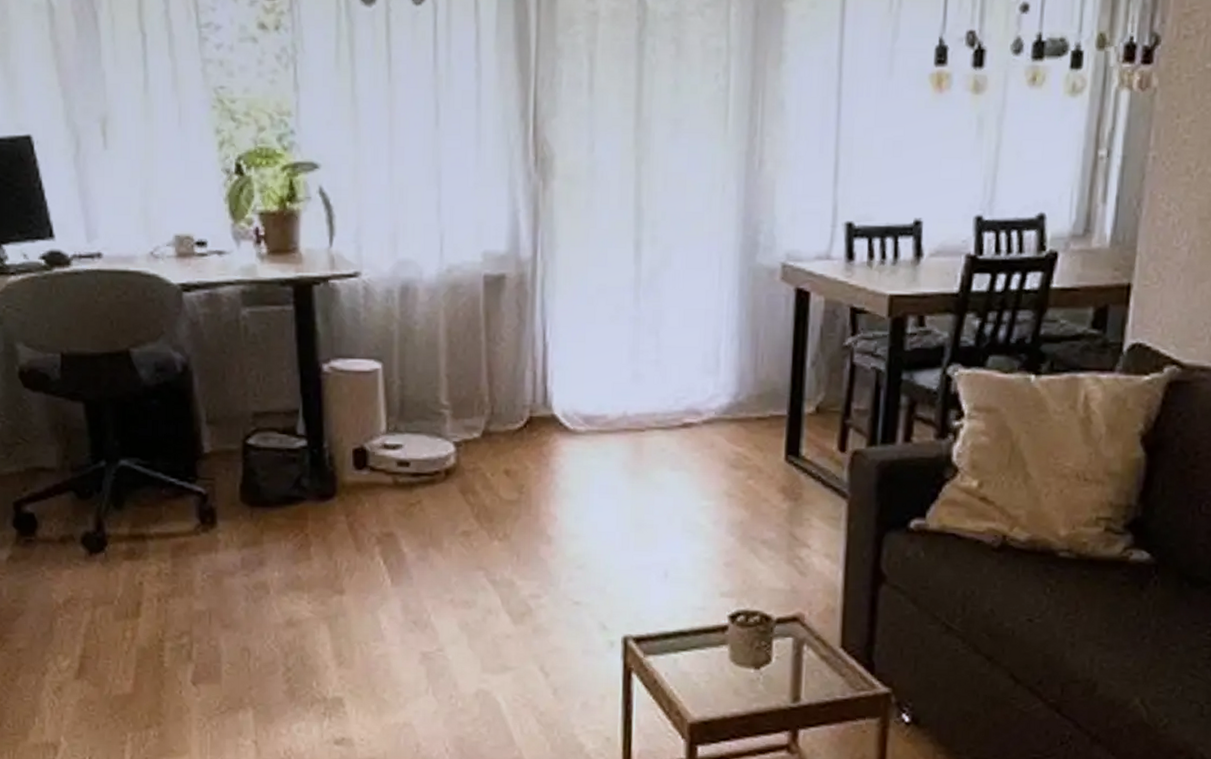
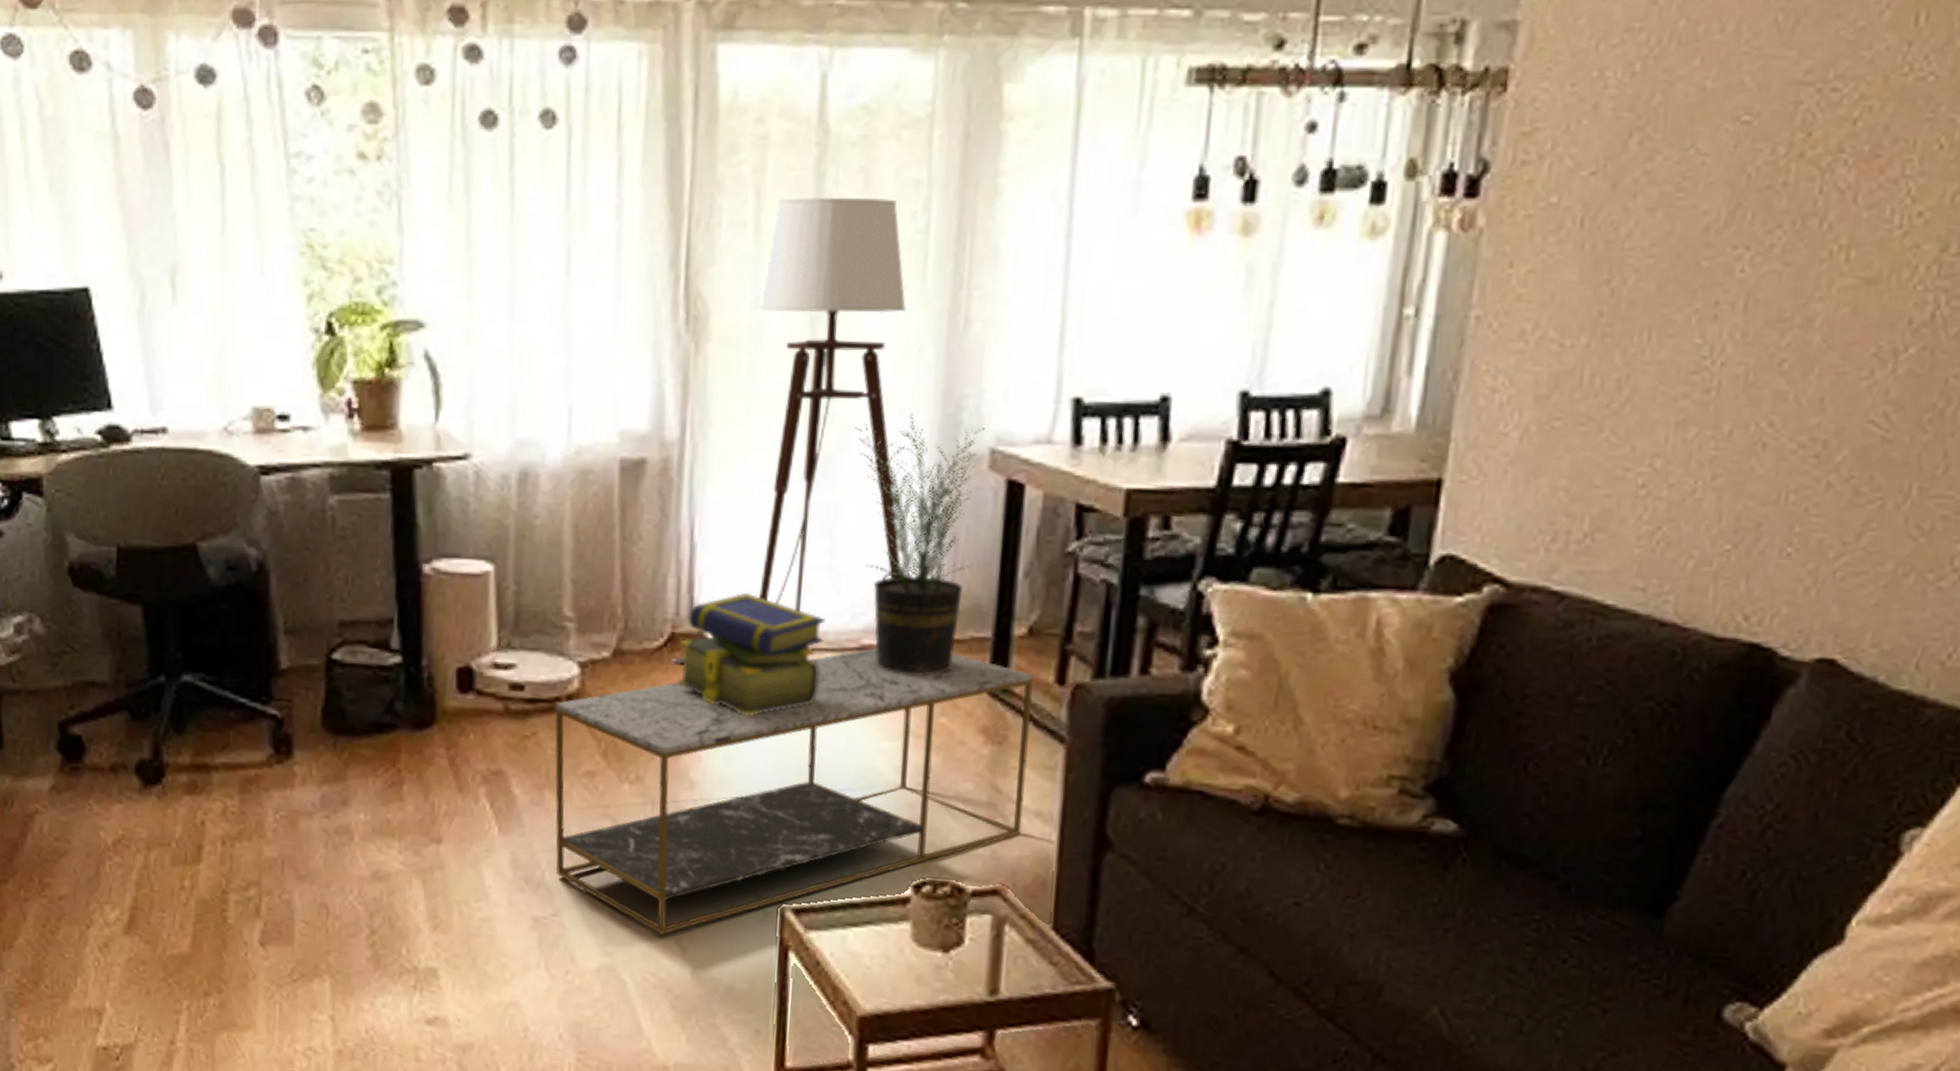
coffee table: none [434,425,821,664] -> present [554,648,1033,935]
floor lamp: none [530,61,713,442] -> present [671,196,907,665]
stack of books: none [535,382,655,483] -> present [677,592,826,717]
potted plant: none [674,235,778,447] -> present [855,413,985,676]

